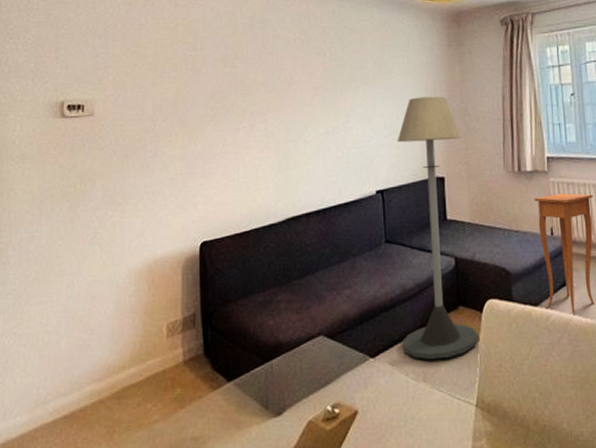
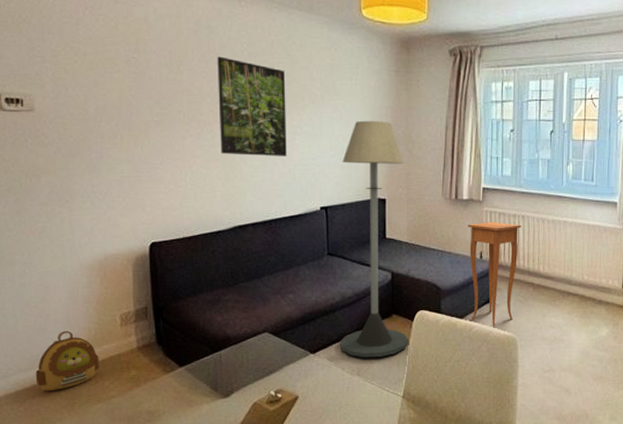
backpack: none [75,345,143,419] -> present [35,330,100,392]
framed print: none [271,47,340,143] -> present [217,56,287,156]

